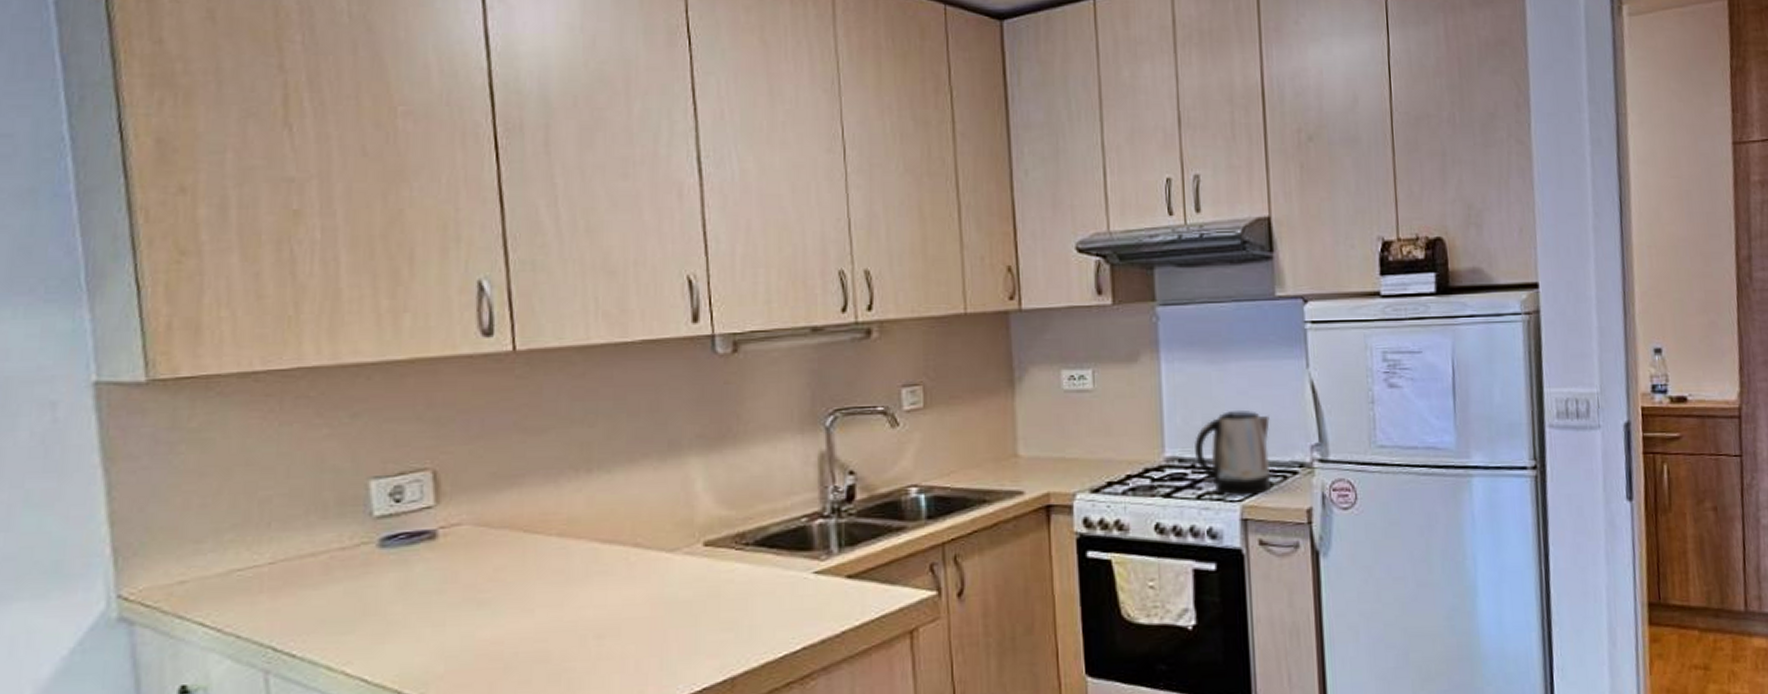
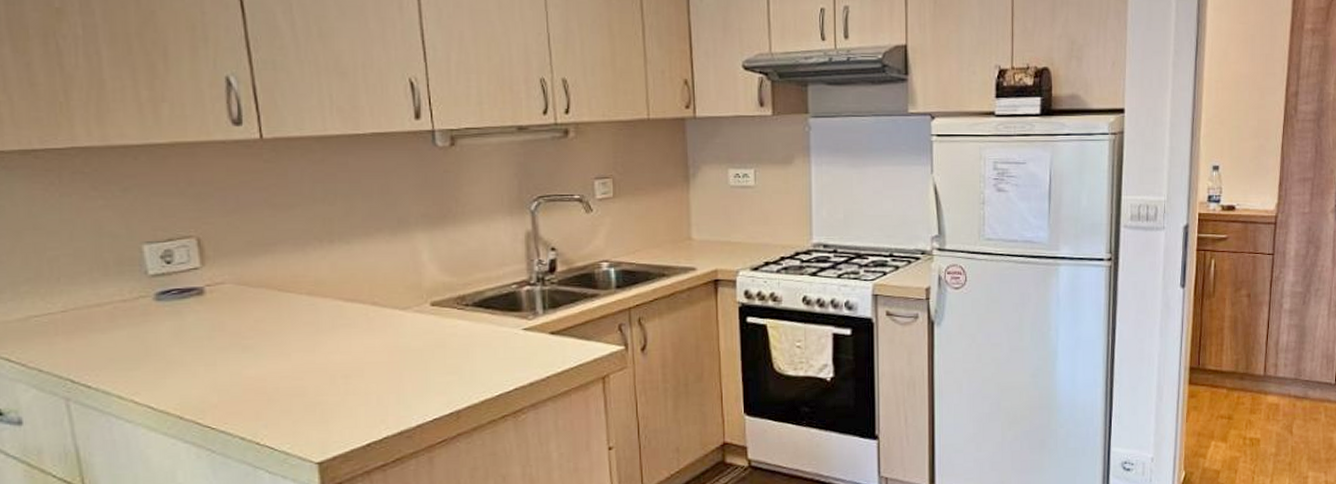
kettle: present [1195,409,1272,497] -> none [837,206,899,277]

